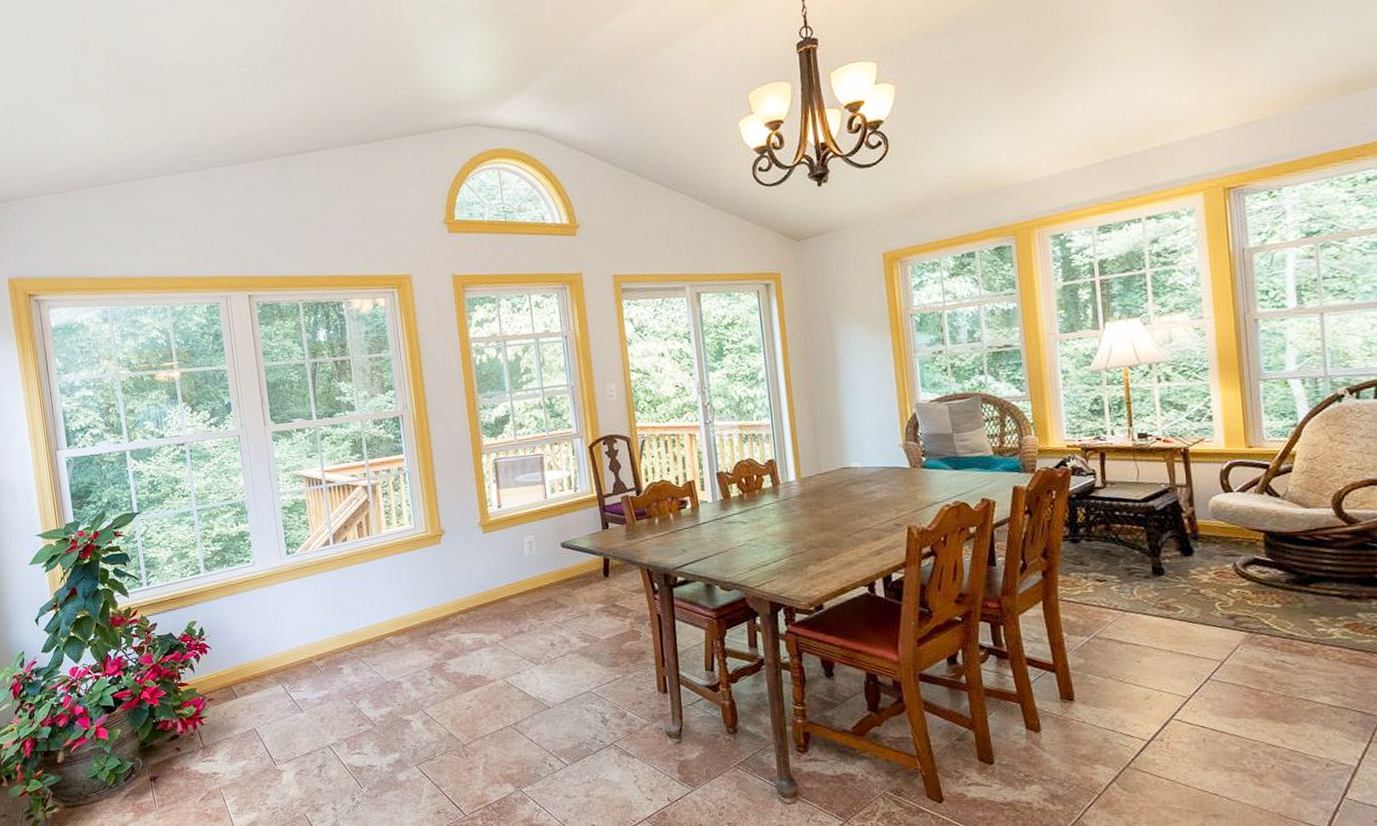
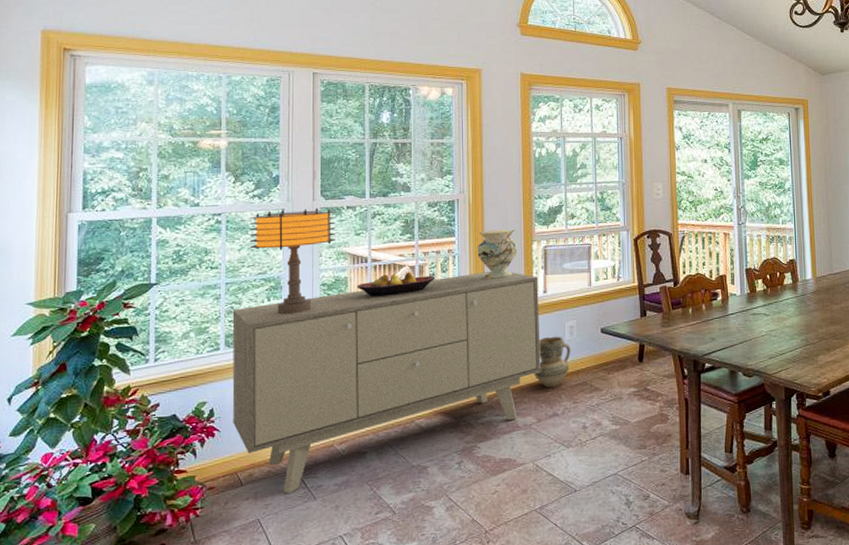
sideboard: none [206,487,503,706] -> present [232,271,541,493]
table lamp: none [210,432,290,539] -> present [249,208,335,315]
fruit bowl: none [315,492,389,518] -> present [357,272,436,297]
decorative vase: none [426,443,468,496] -> present [477,229,517,279]
ceramic jug: none [495,552,532,605] -> present [534,336,571,388]

